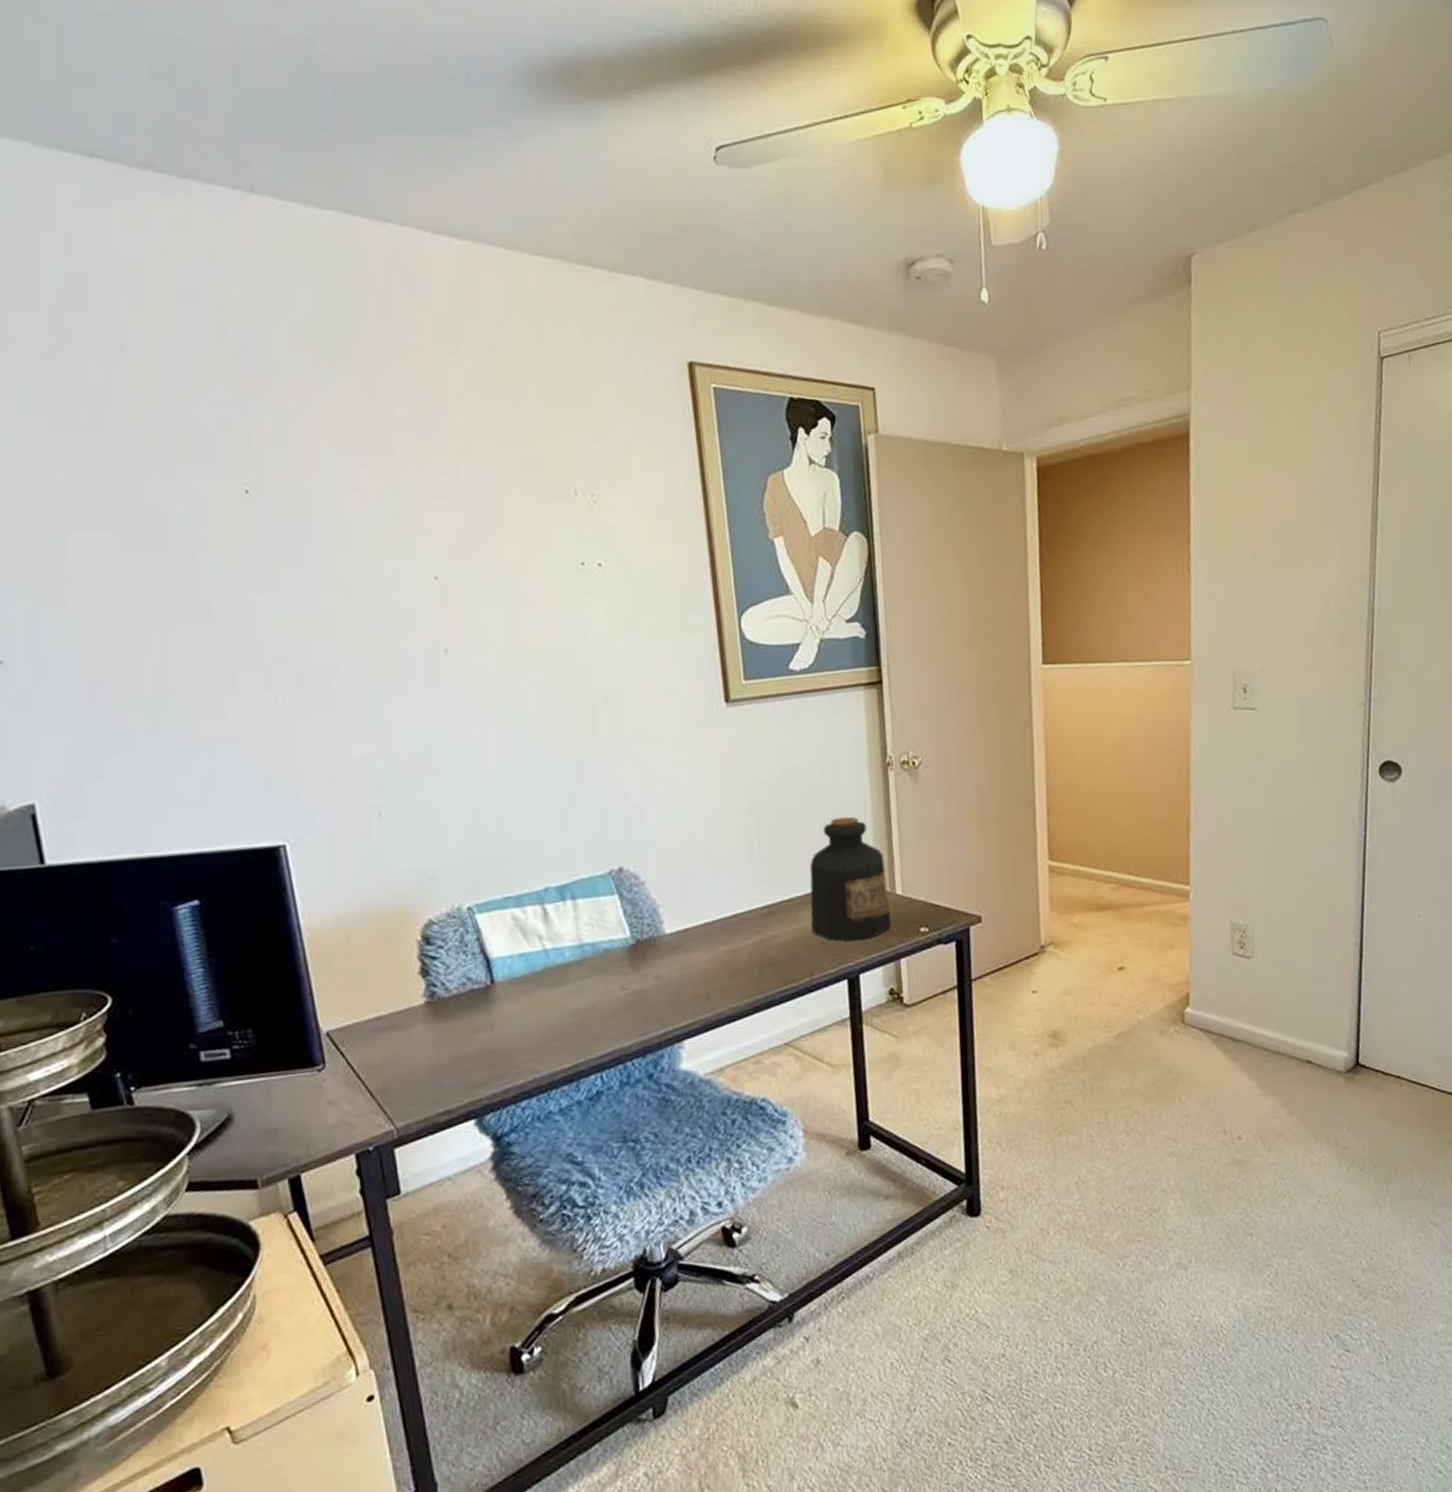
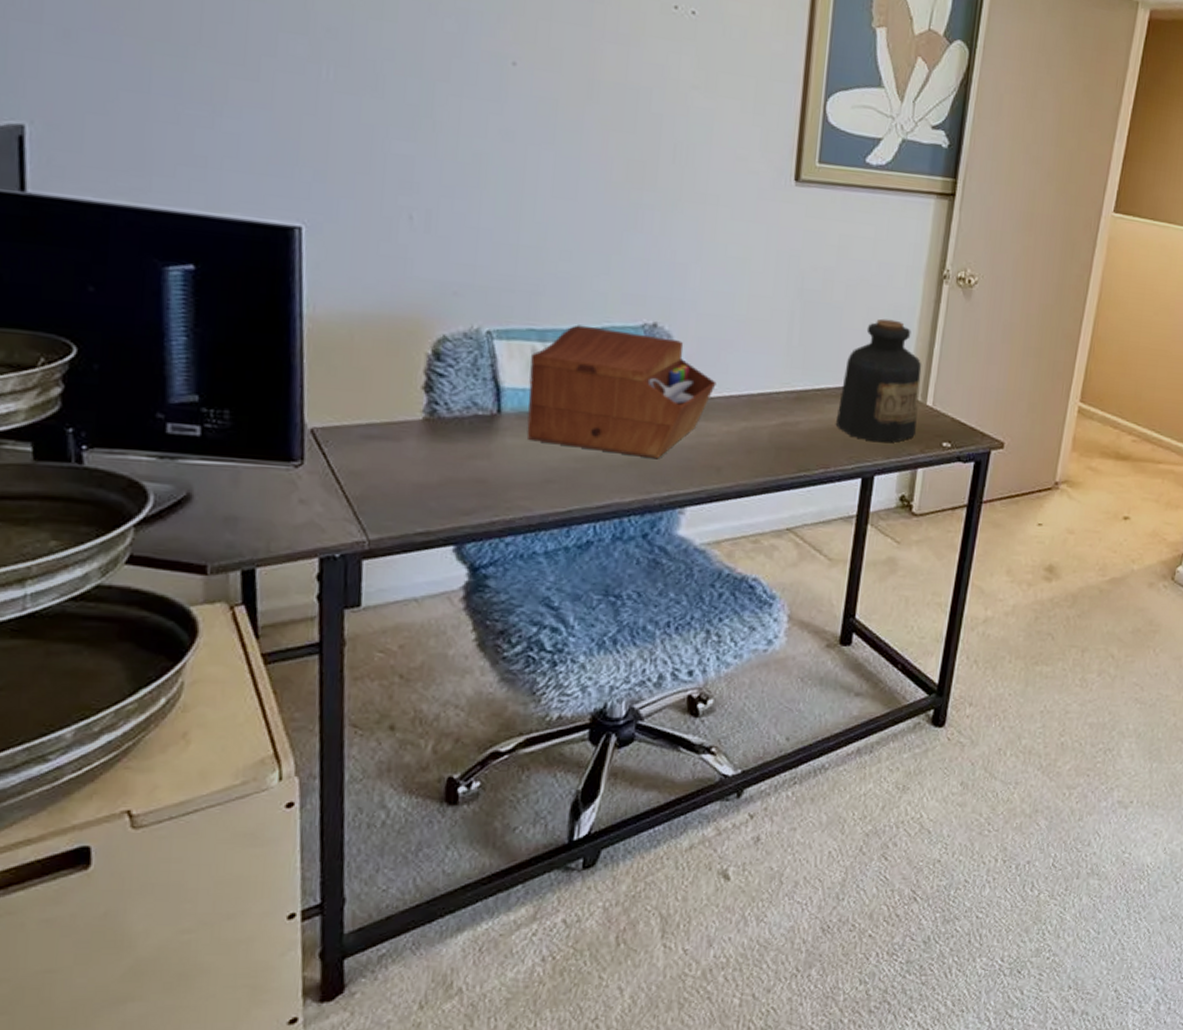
sewing box: none [511,879,690,1004] -> present [527,324,717,459]

